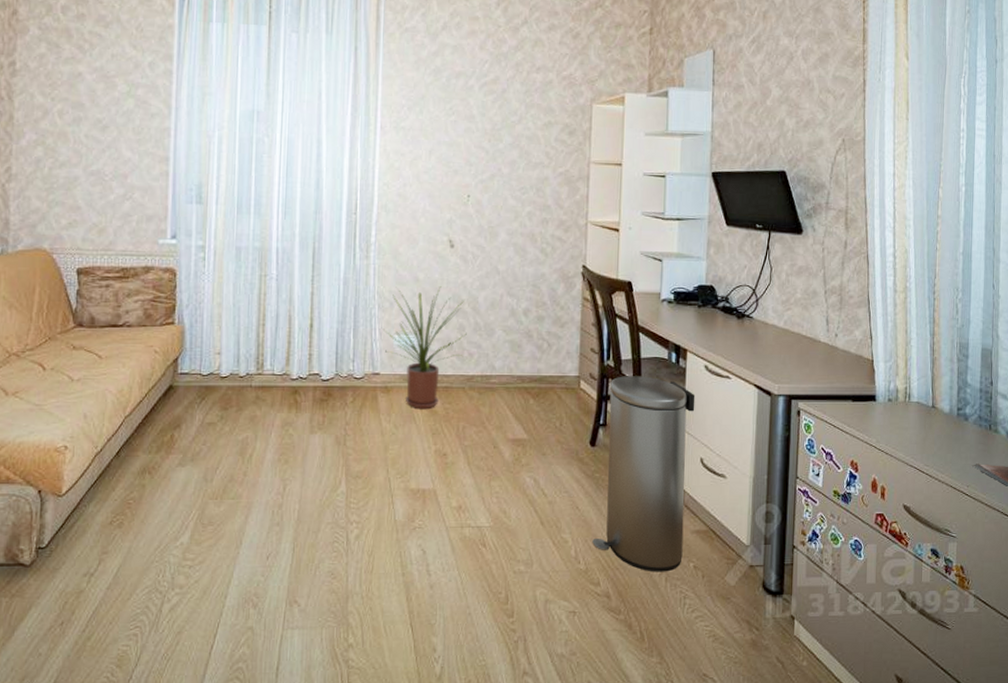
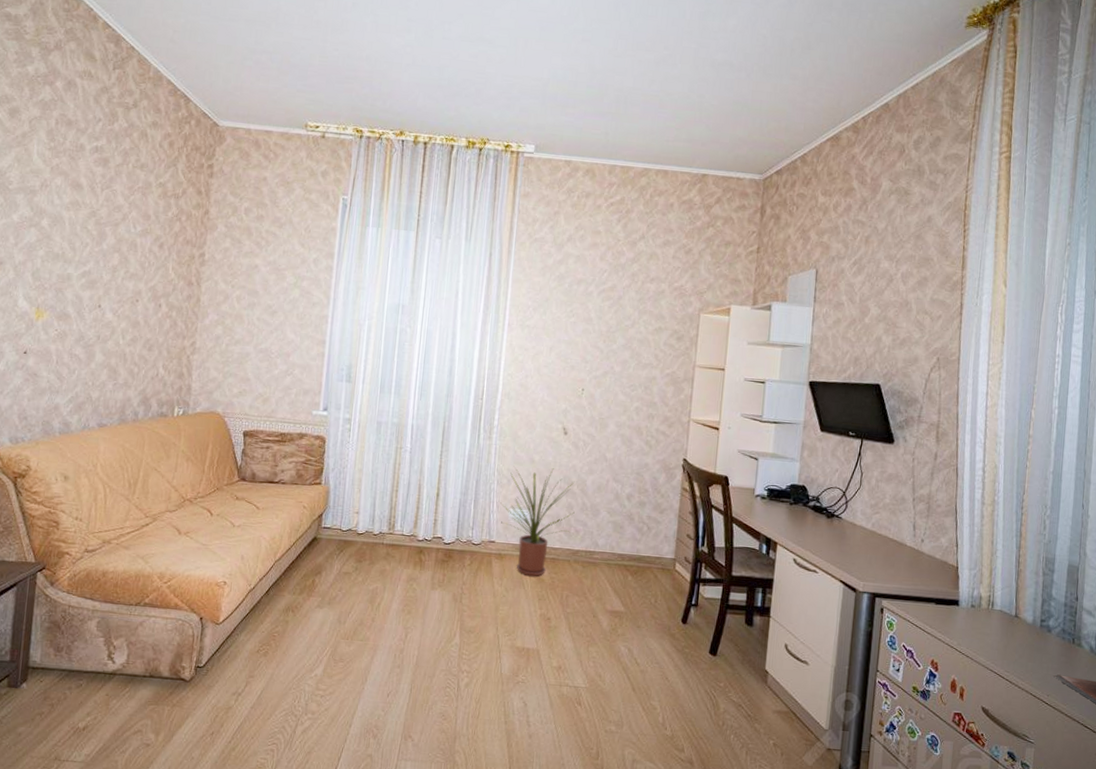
pedal bin: present [592,376,695,572] -> none [679,562,783,746]

